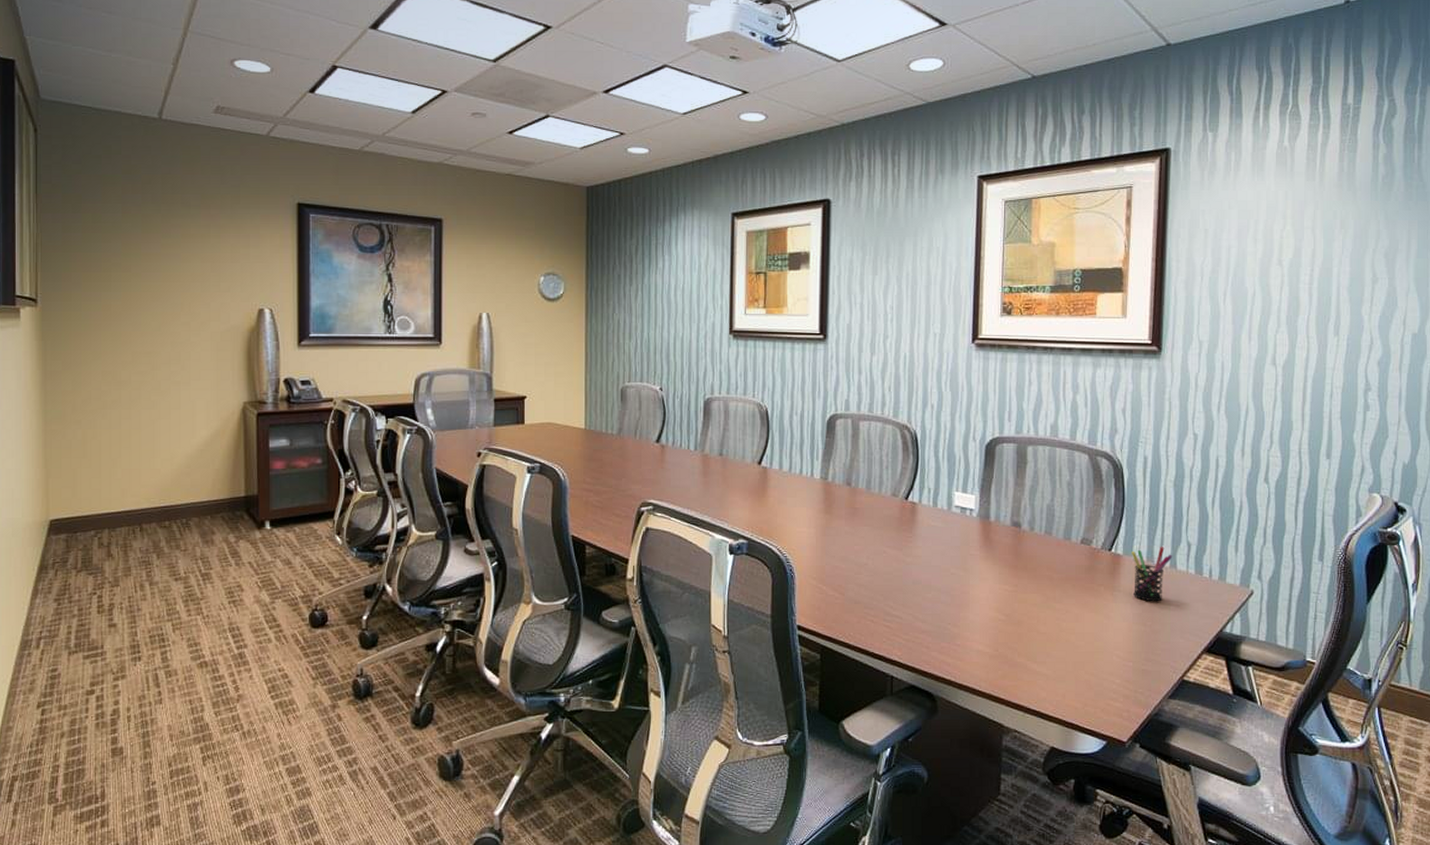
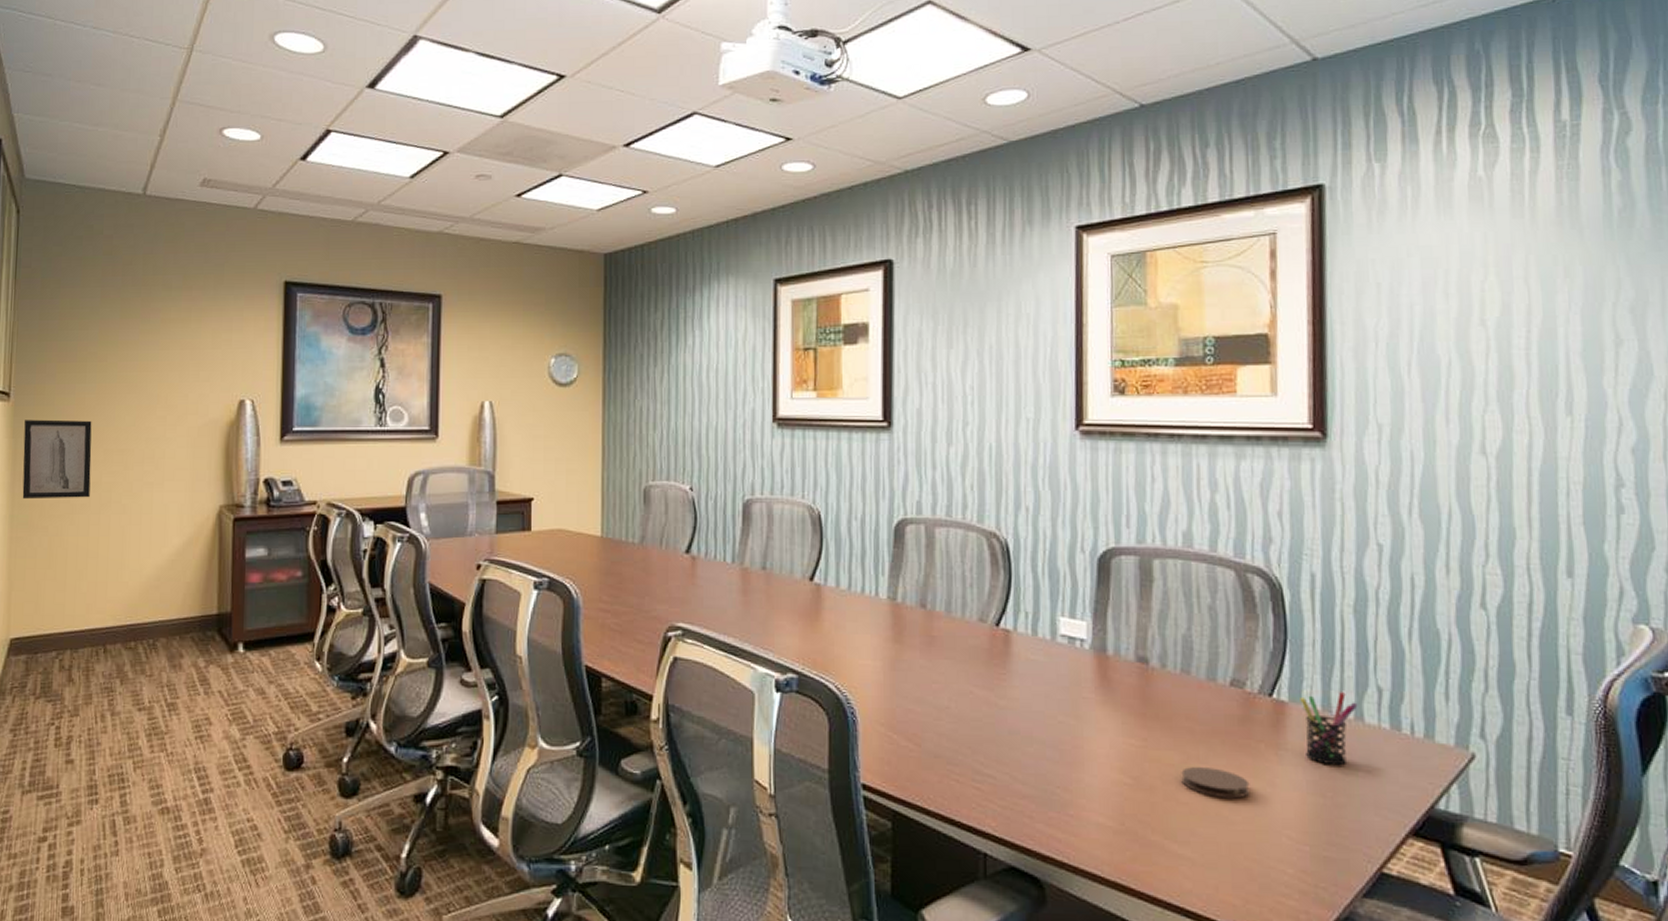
wall art: none [53,324,120,396] -> present [22,419,92,500]
coaster: none [1042,606,1092,629] -> present [1181,767,1250,799]

